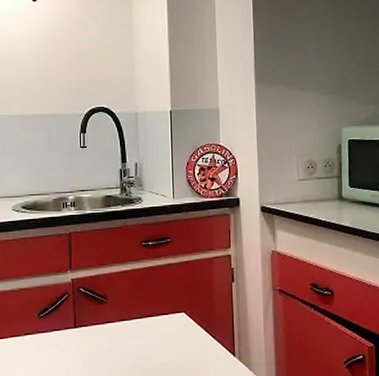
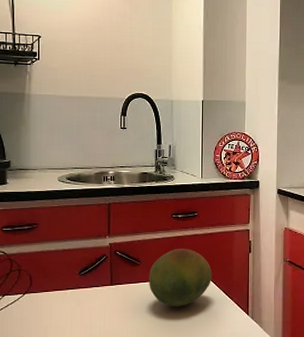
fruit: none [118,280,191,350] -> present [149,248,212,307]

